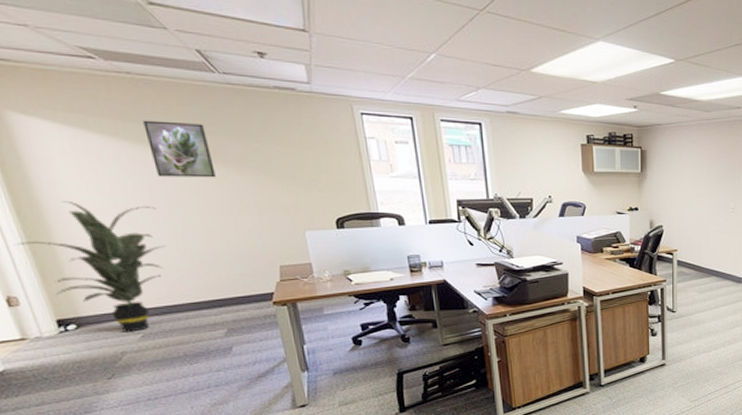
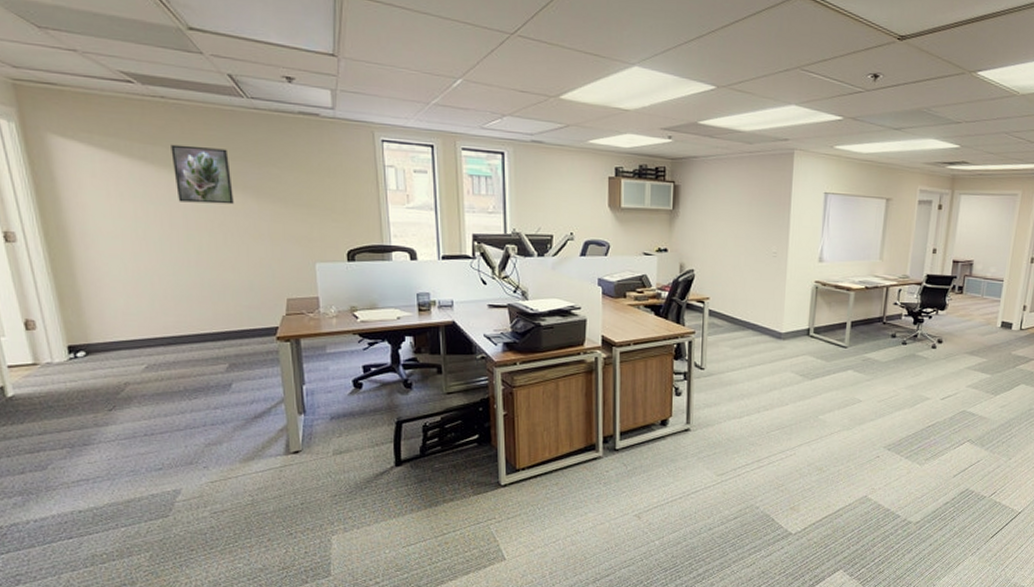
indoor plant: present [14,201,166,332] -> none [39,225,179,362]

